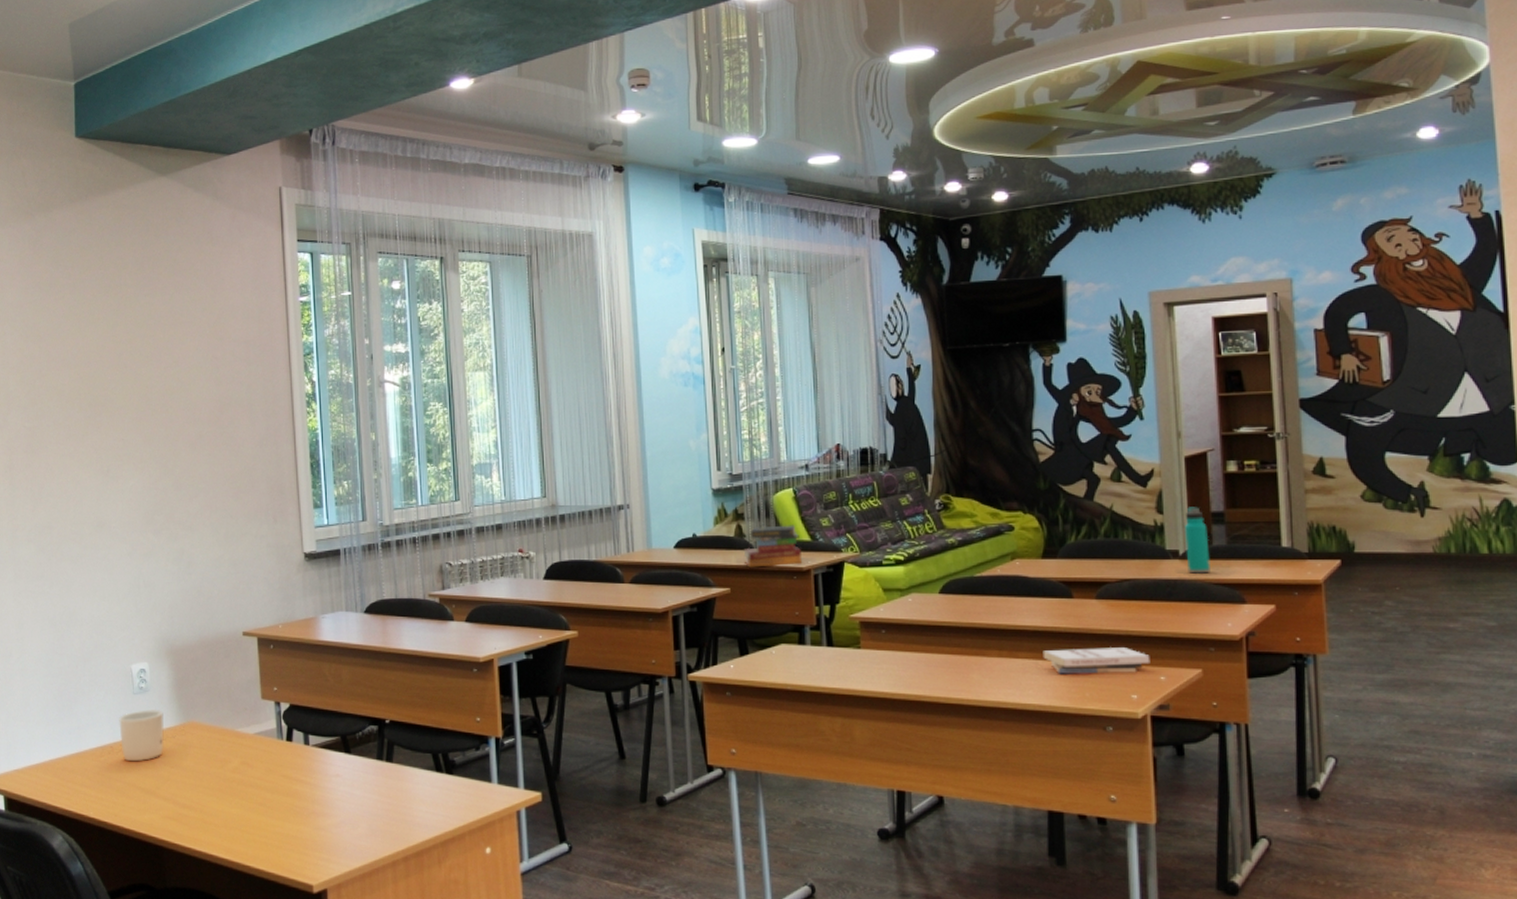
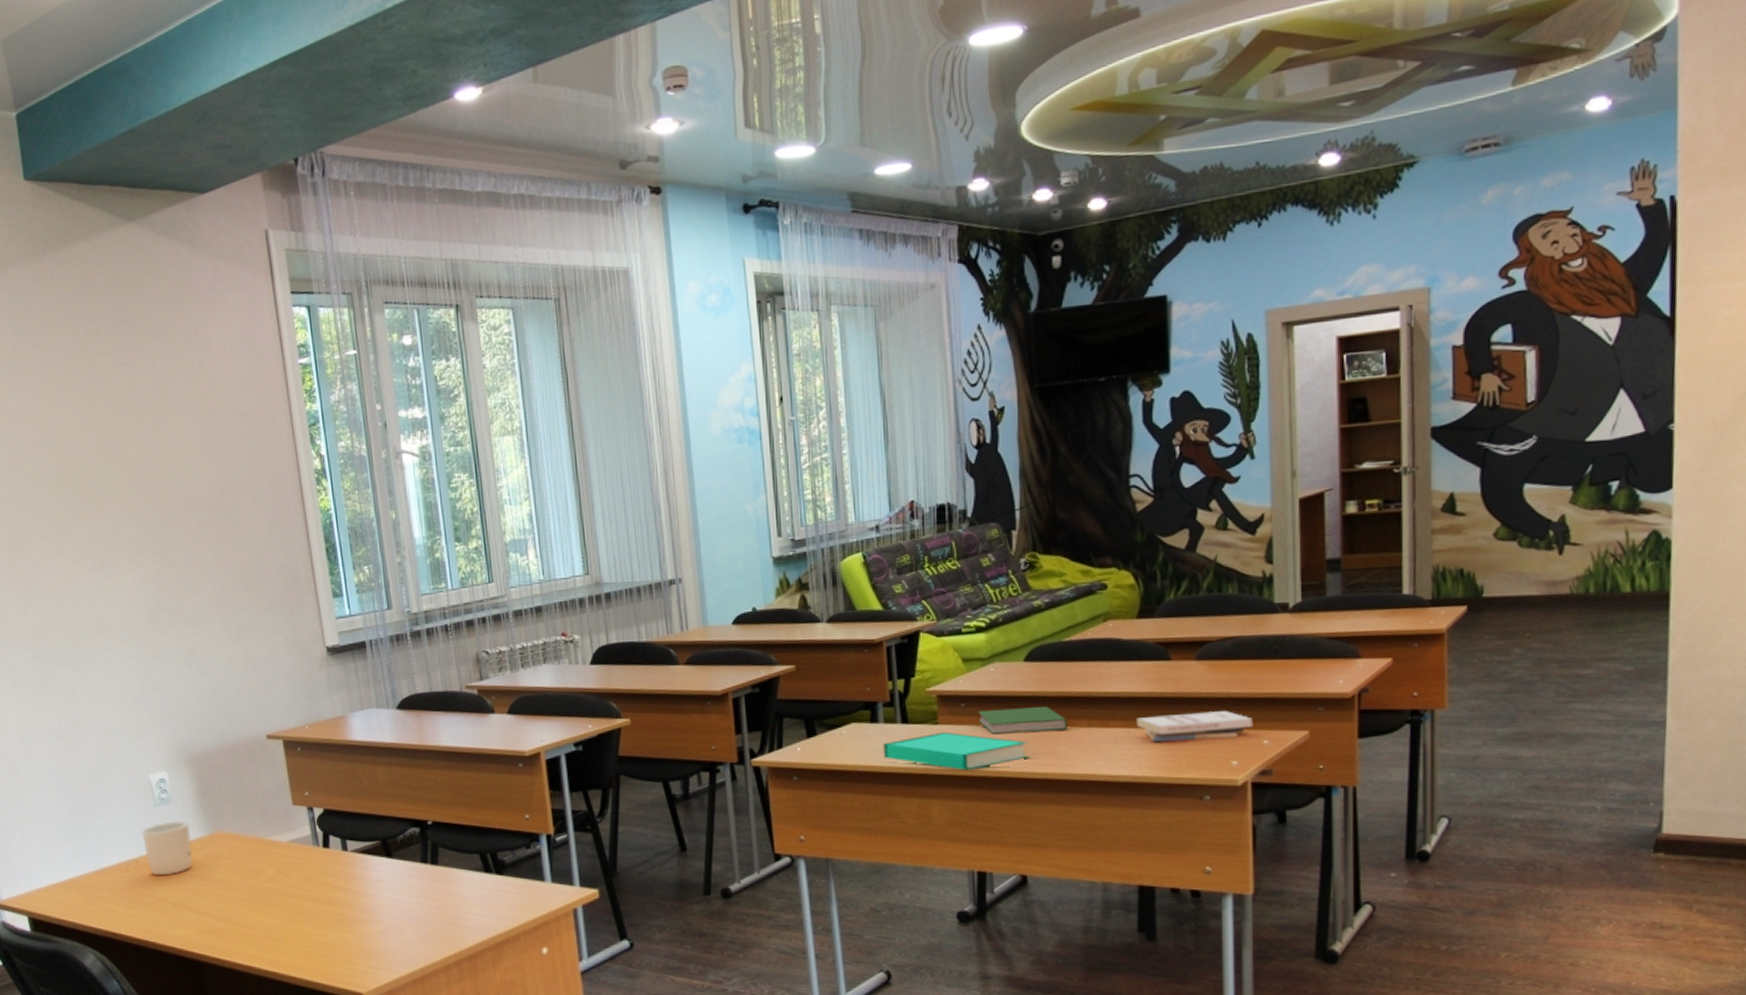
books: present [743,525,801,568] -> none [808,593,873,642]
binder: none [810,656,945,693] -> present [883,732,1030,771]
hardcover book: none [897,637,980,660] -> present [978,707,1068,734]
water bottle: present [1183,507,1210,574] -> none [1295,554,1323,628]

